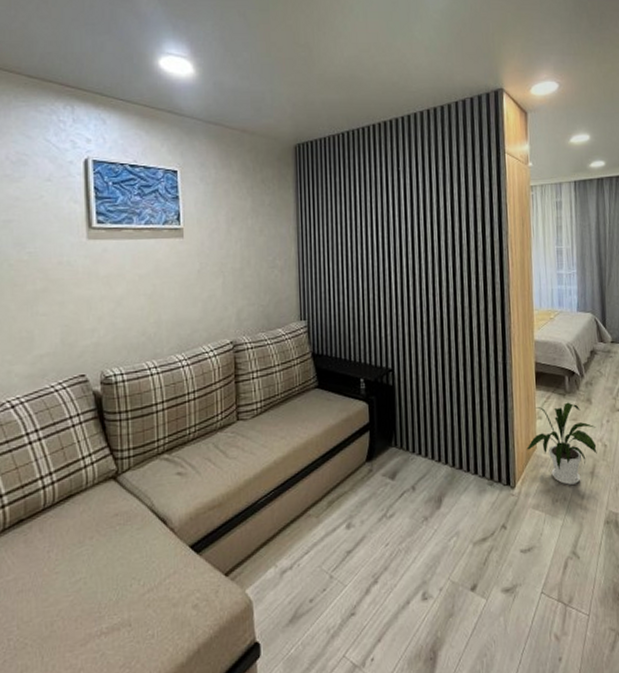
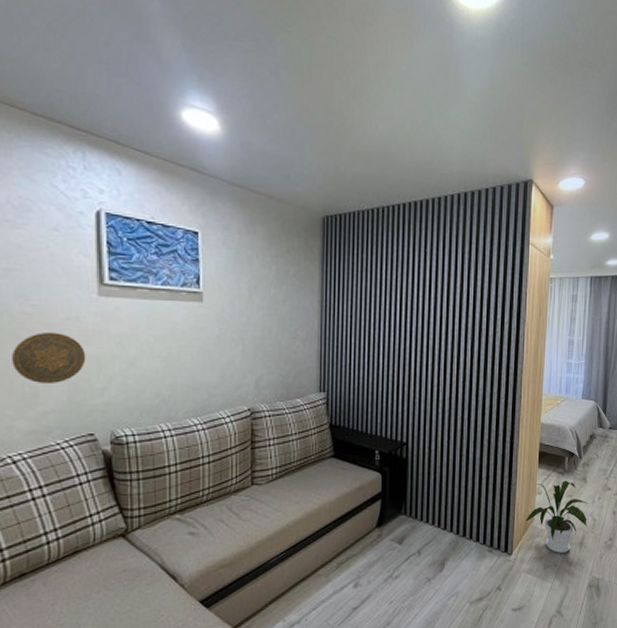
decorative plate: none [11,277,77,328] -> present [12,331,86,385]

